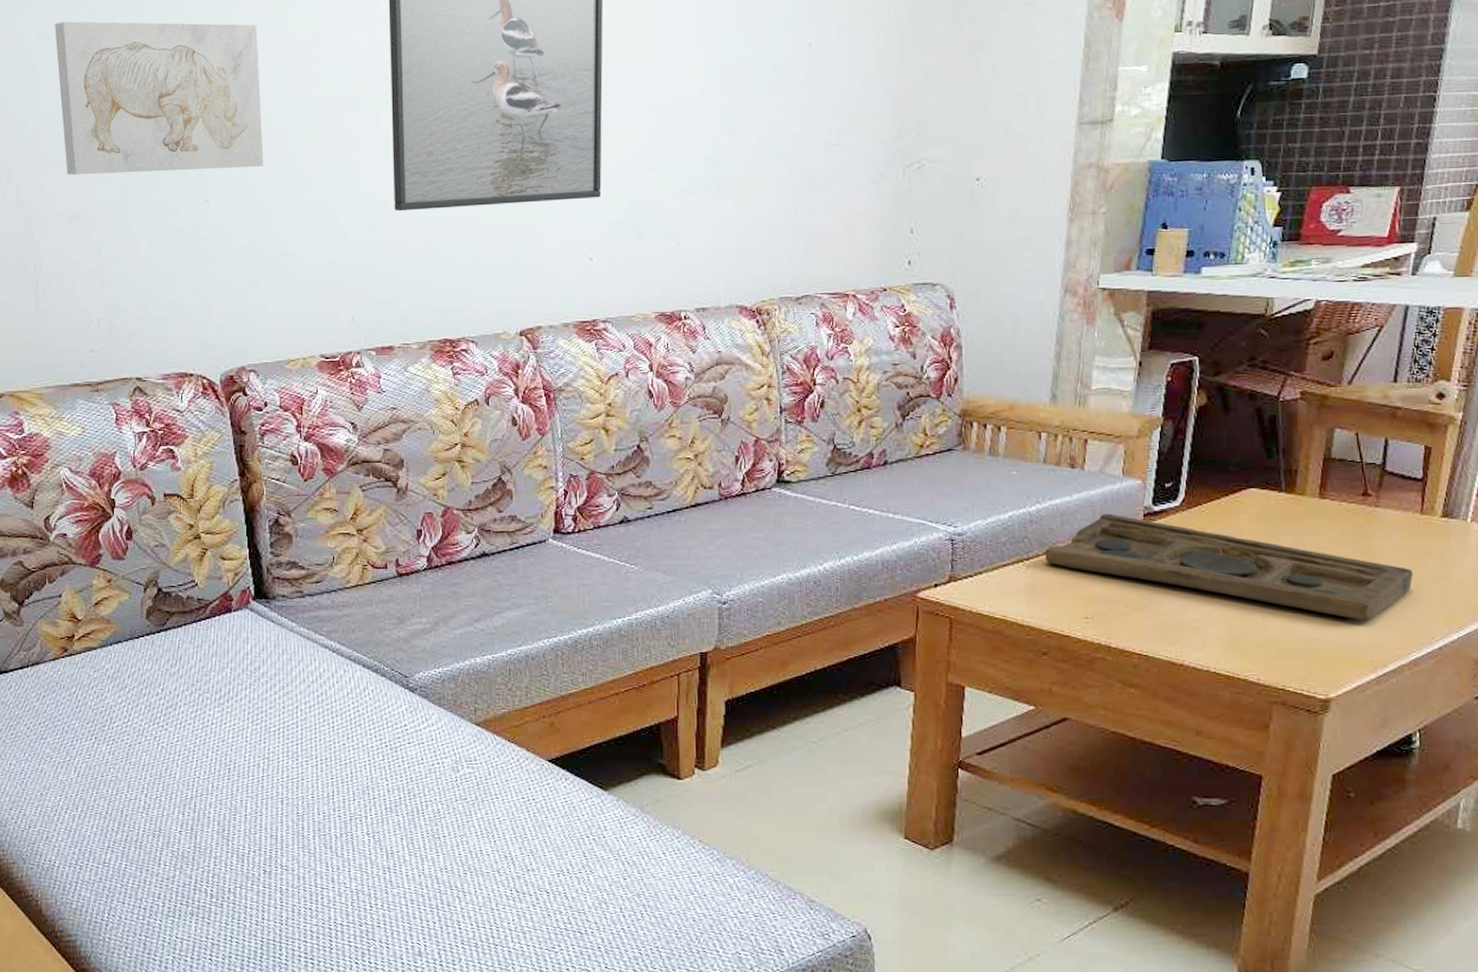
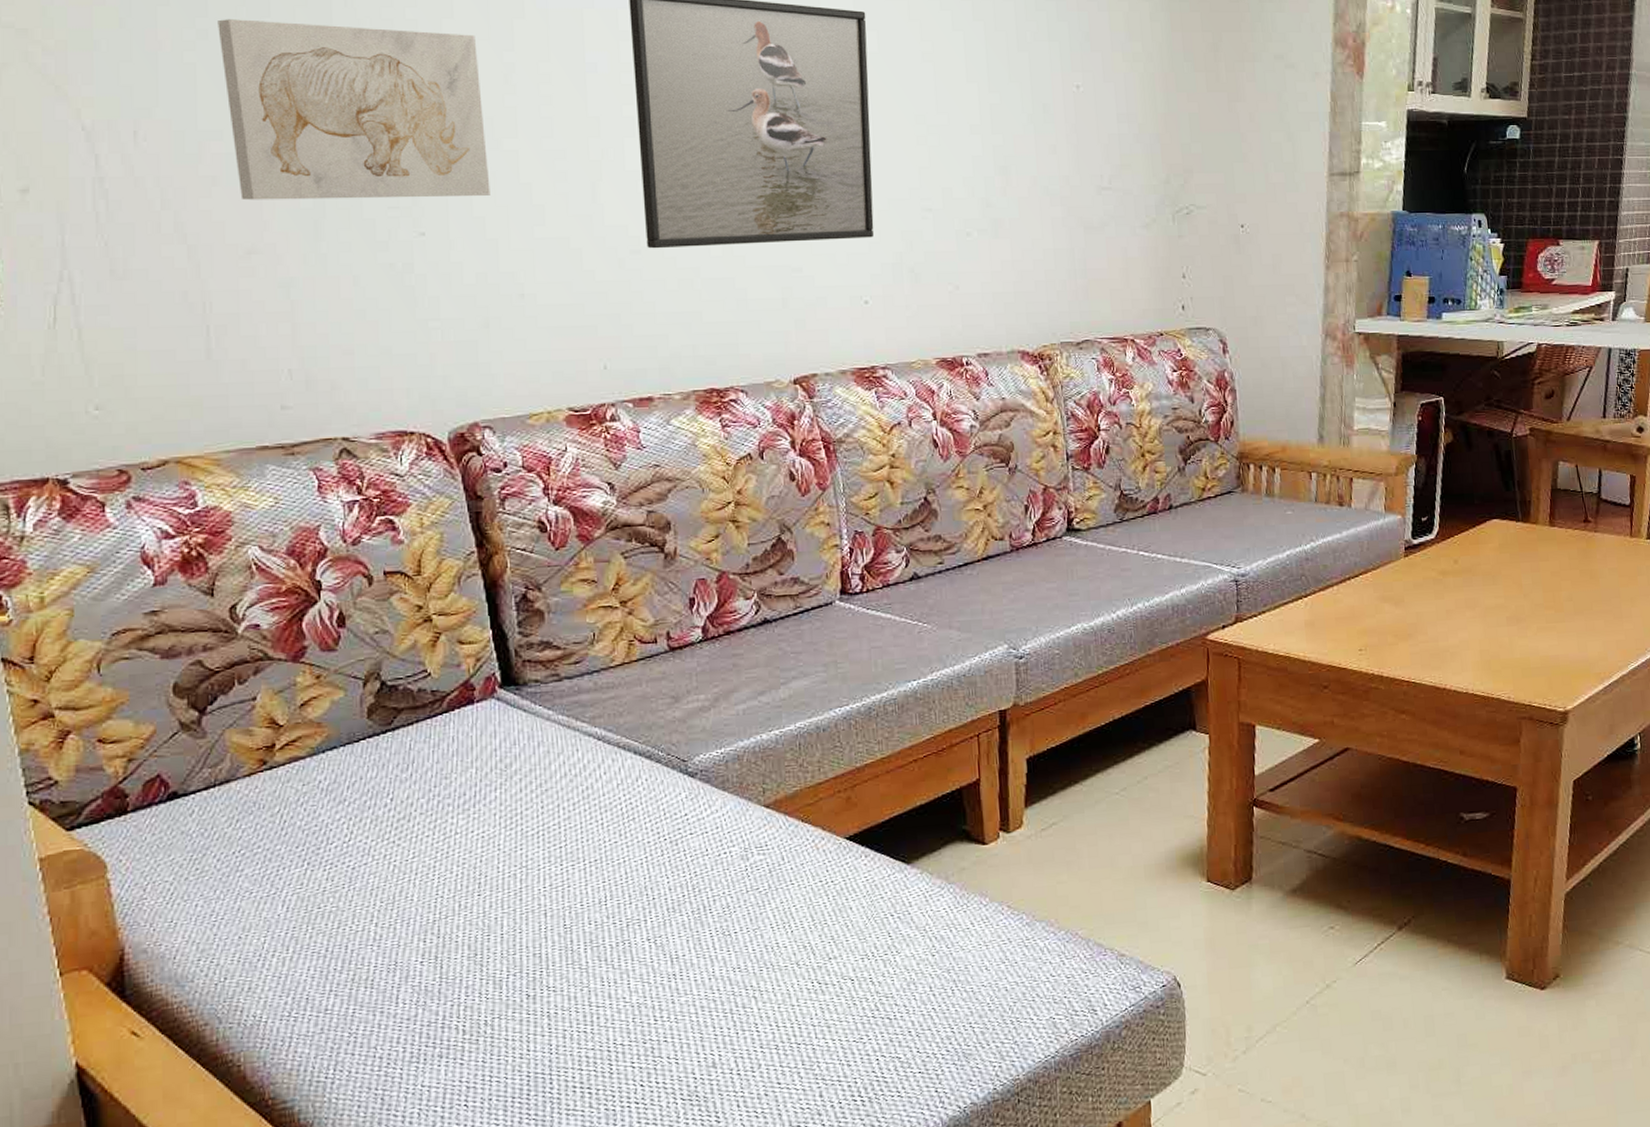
decorative tray: present [1045,513,1413,622] -> none [1320,548,1628,638]

